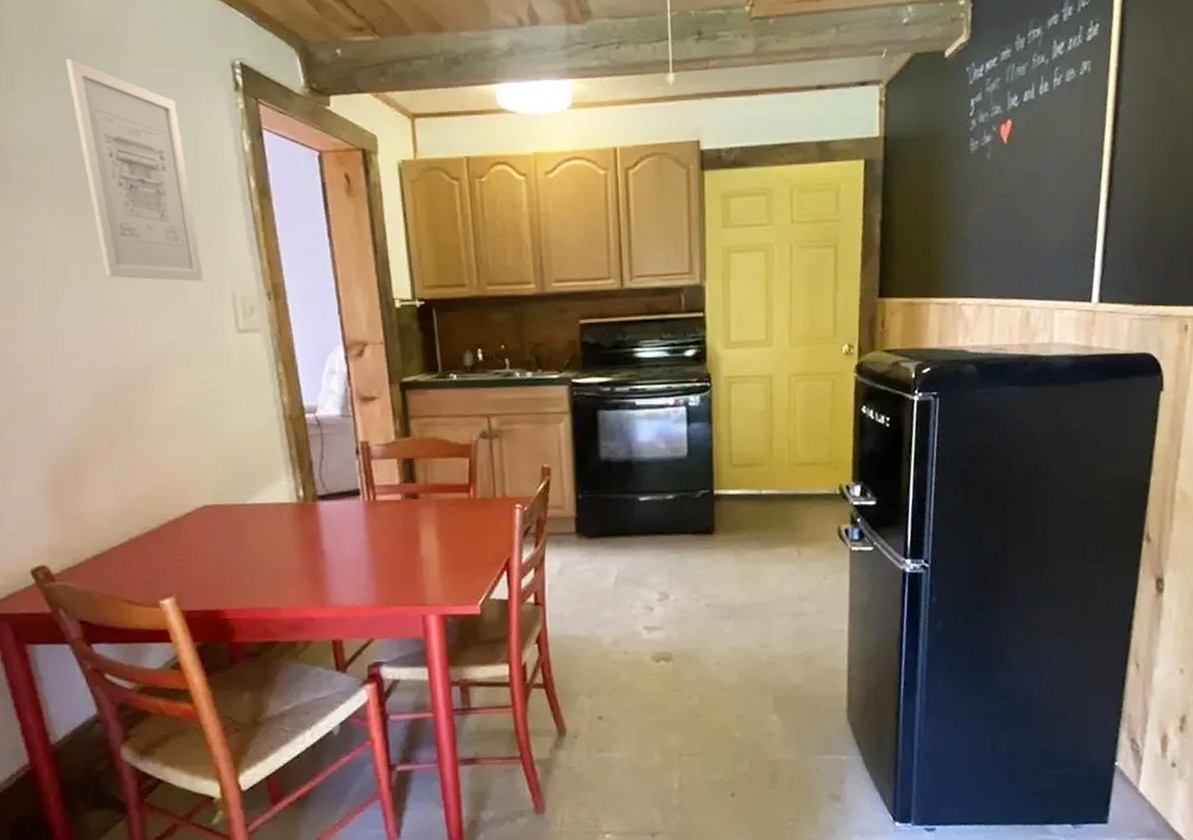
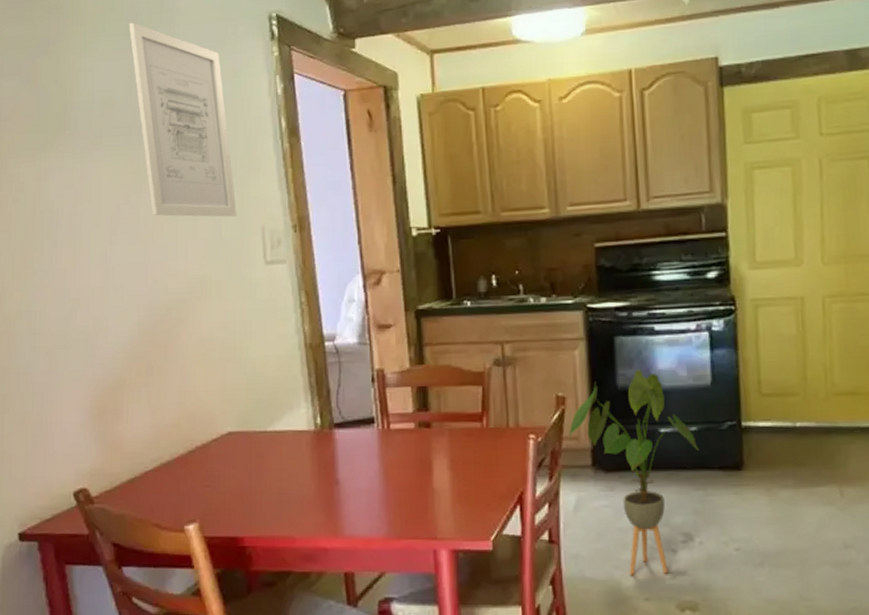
house plant: none [554,441,675,632] -> present [569,369,699,576]

